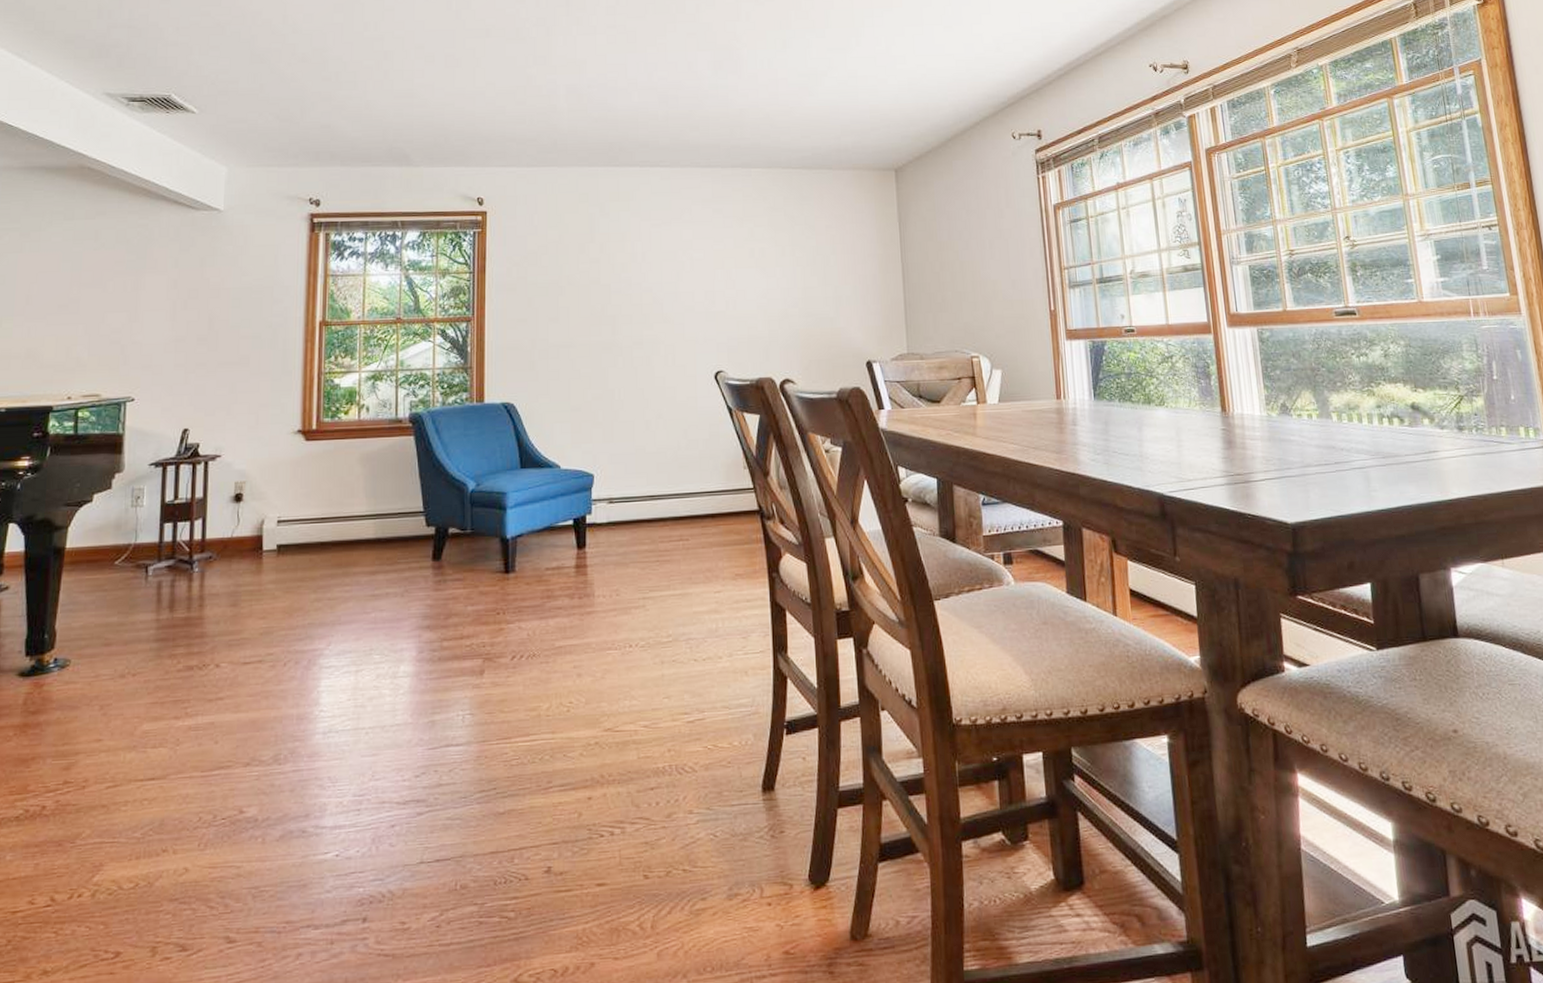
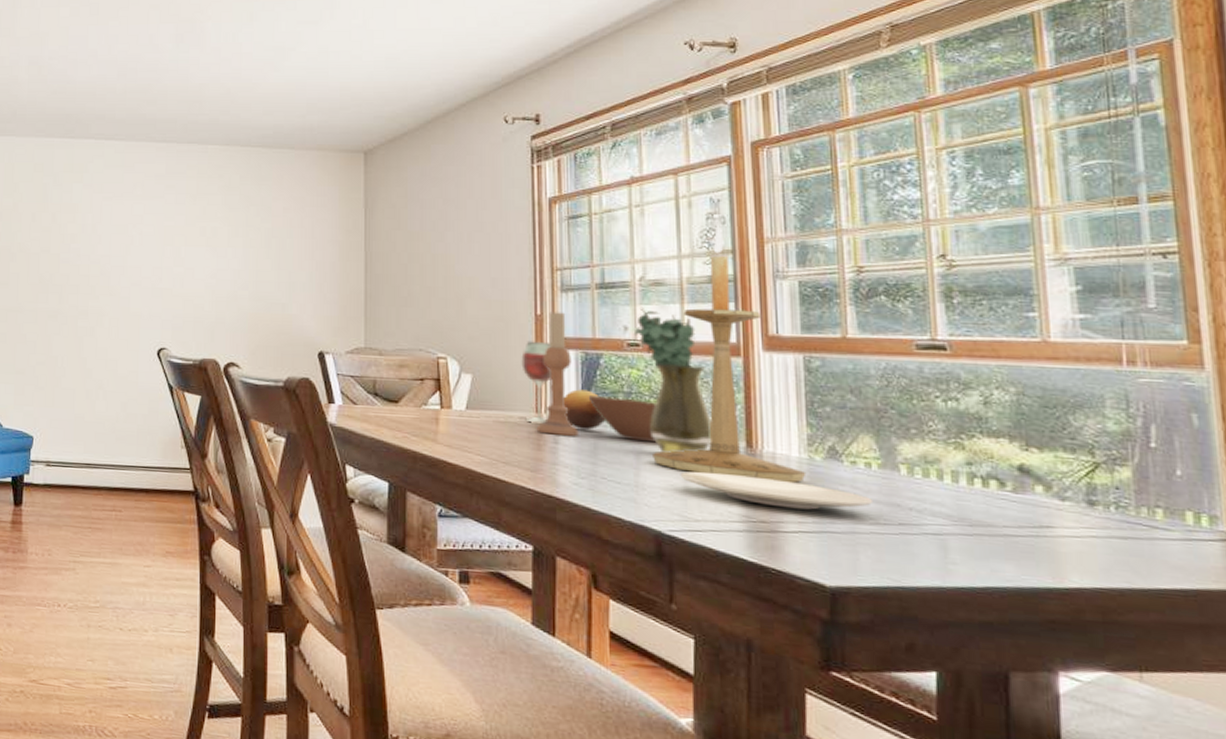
wineglass: none [1041,334,1067,409] -> present [521,341,551,424]
candlestick: none [1058,305,1093,418] -> present [536,310,579,436]
fruit: none [1077,374,1112,411] -> present [562,389,605,431]
bowl: none [1097,378,1153,416] -> present [588,396,656,443]
vase: none [1129,296,1195,424] -> present [633,306,712,454]
candlestick: none [1151,223,1267,439] -> present [653,227,807,484]
plate: none [1173,436,1316,460] -> present [680,471,874,510]

